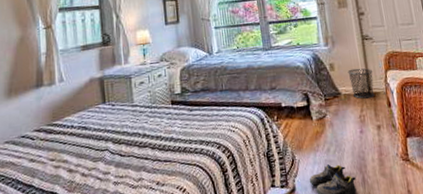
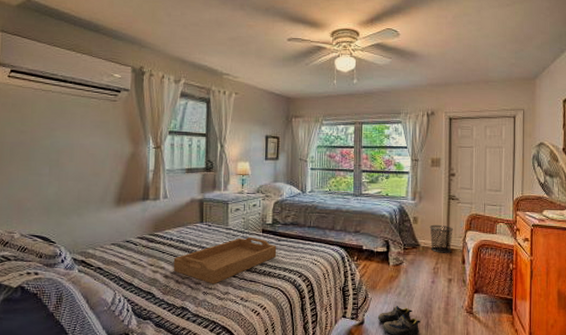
serving tray: none [76,111,191,172] -> present [173,237,277,284]

